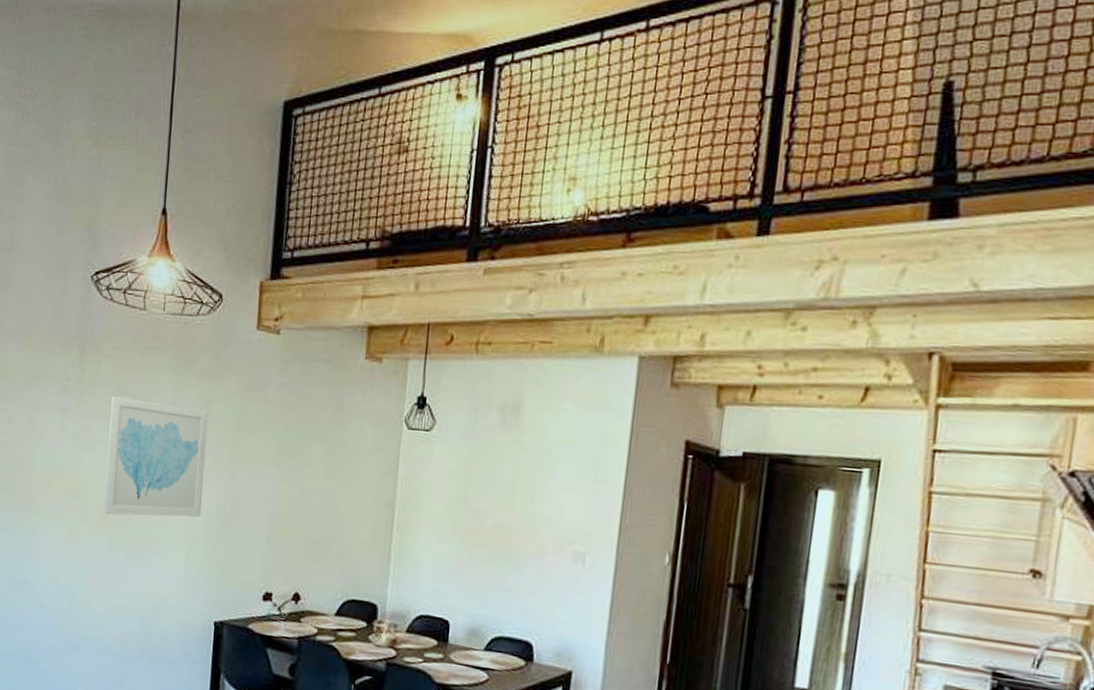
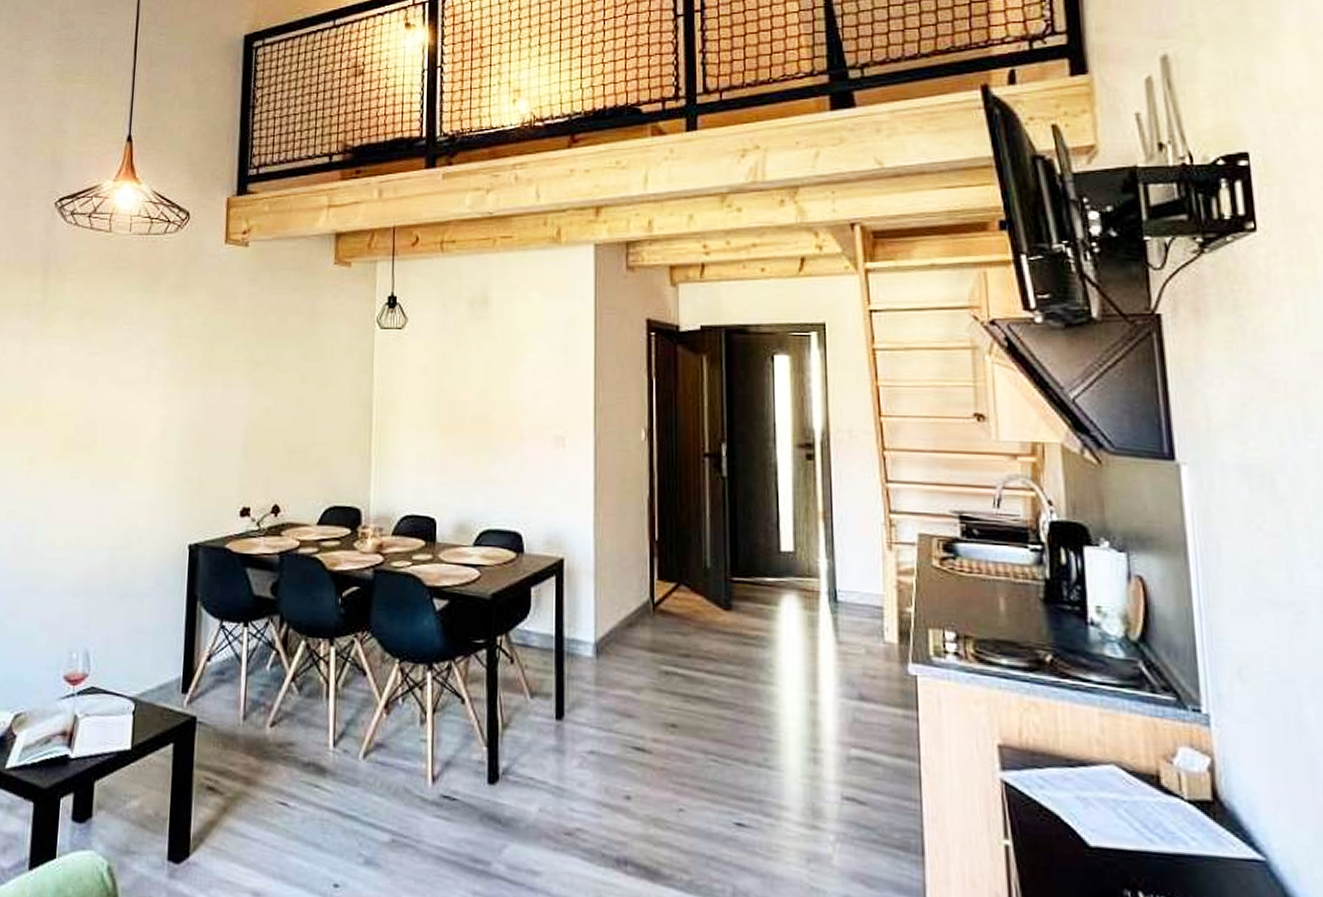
wall art: present [104,396,209,517] -> none [67,319,178,441]

